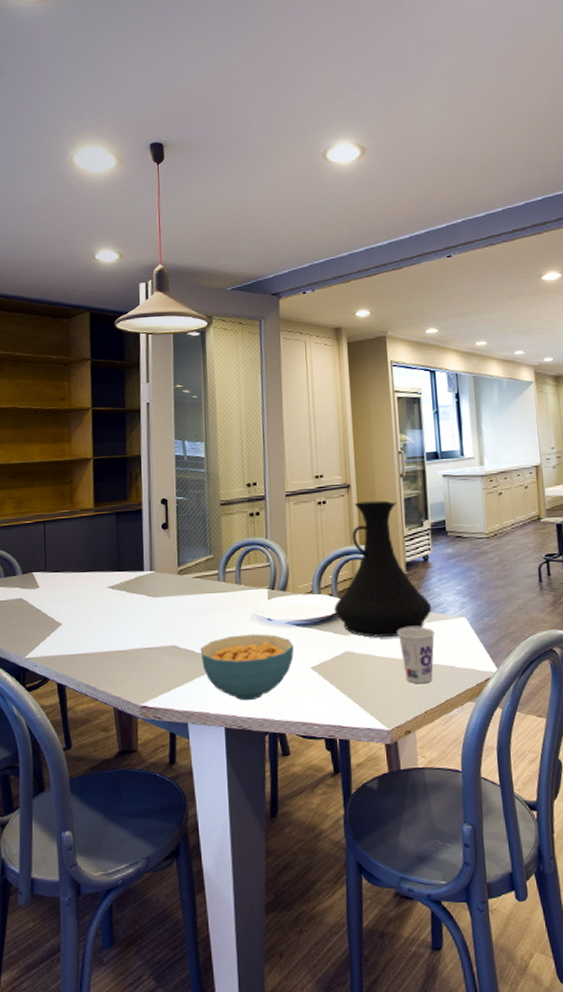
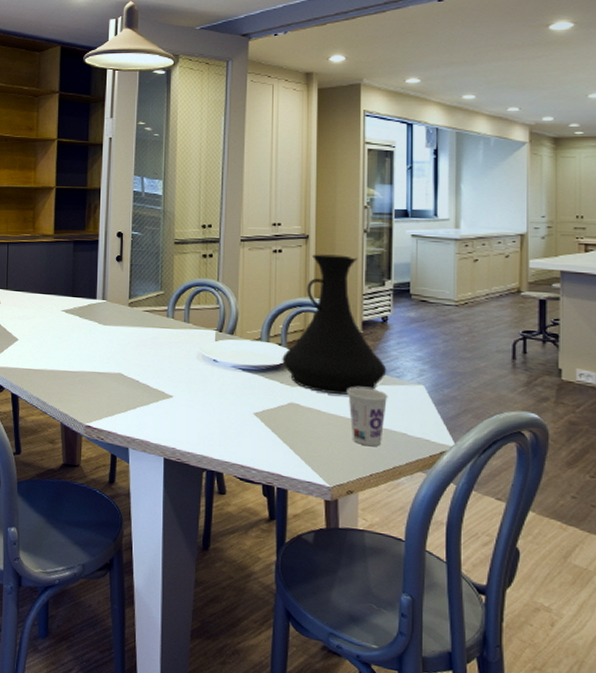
cereal bowl: present [200,634,294,701] -> none [145,371,238,436]

